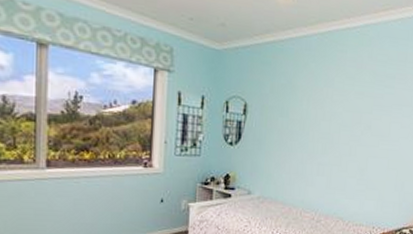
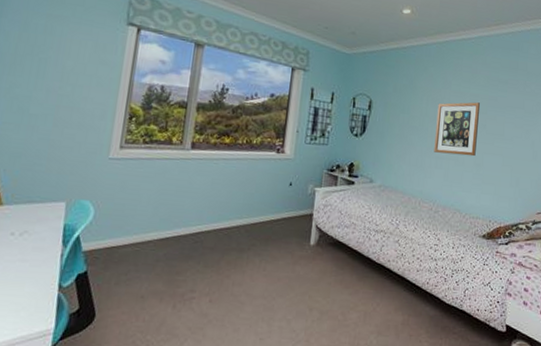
wall art: none [315,101,365,161] -> present [434,102,480,157]

